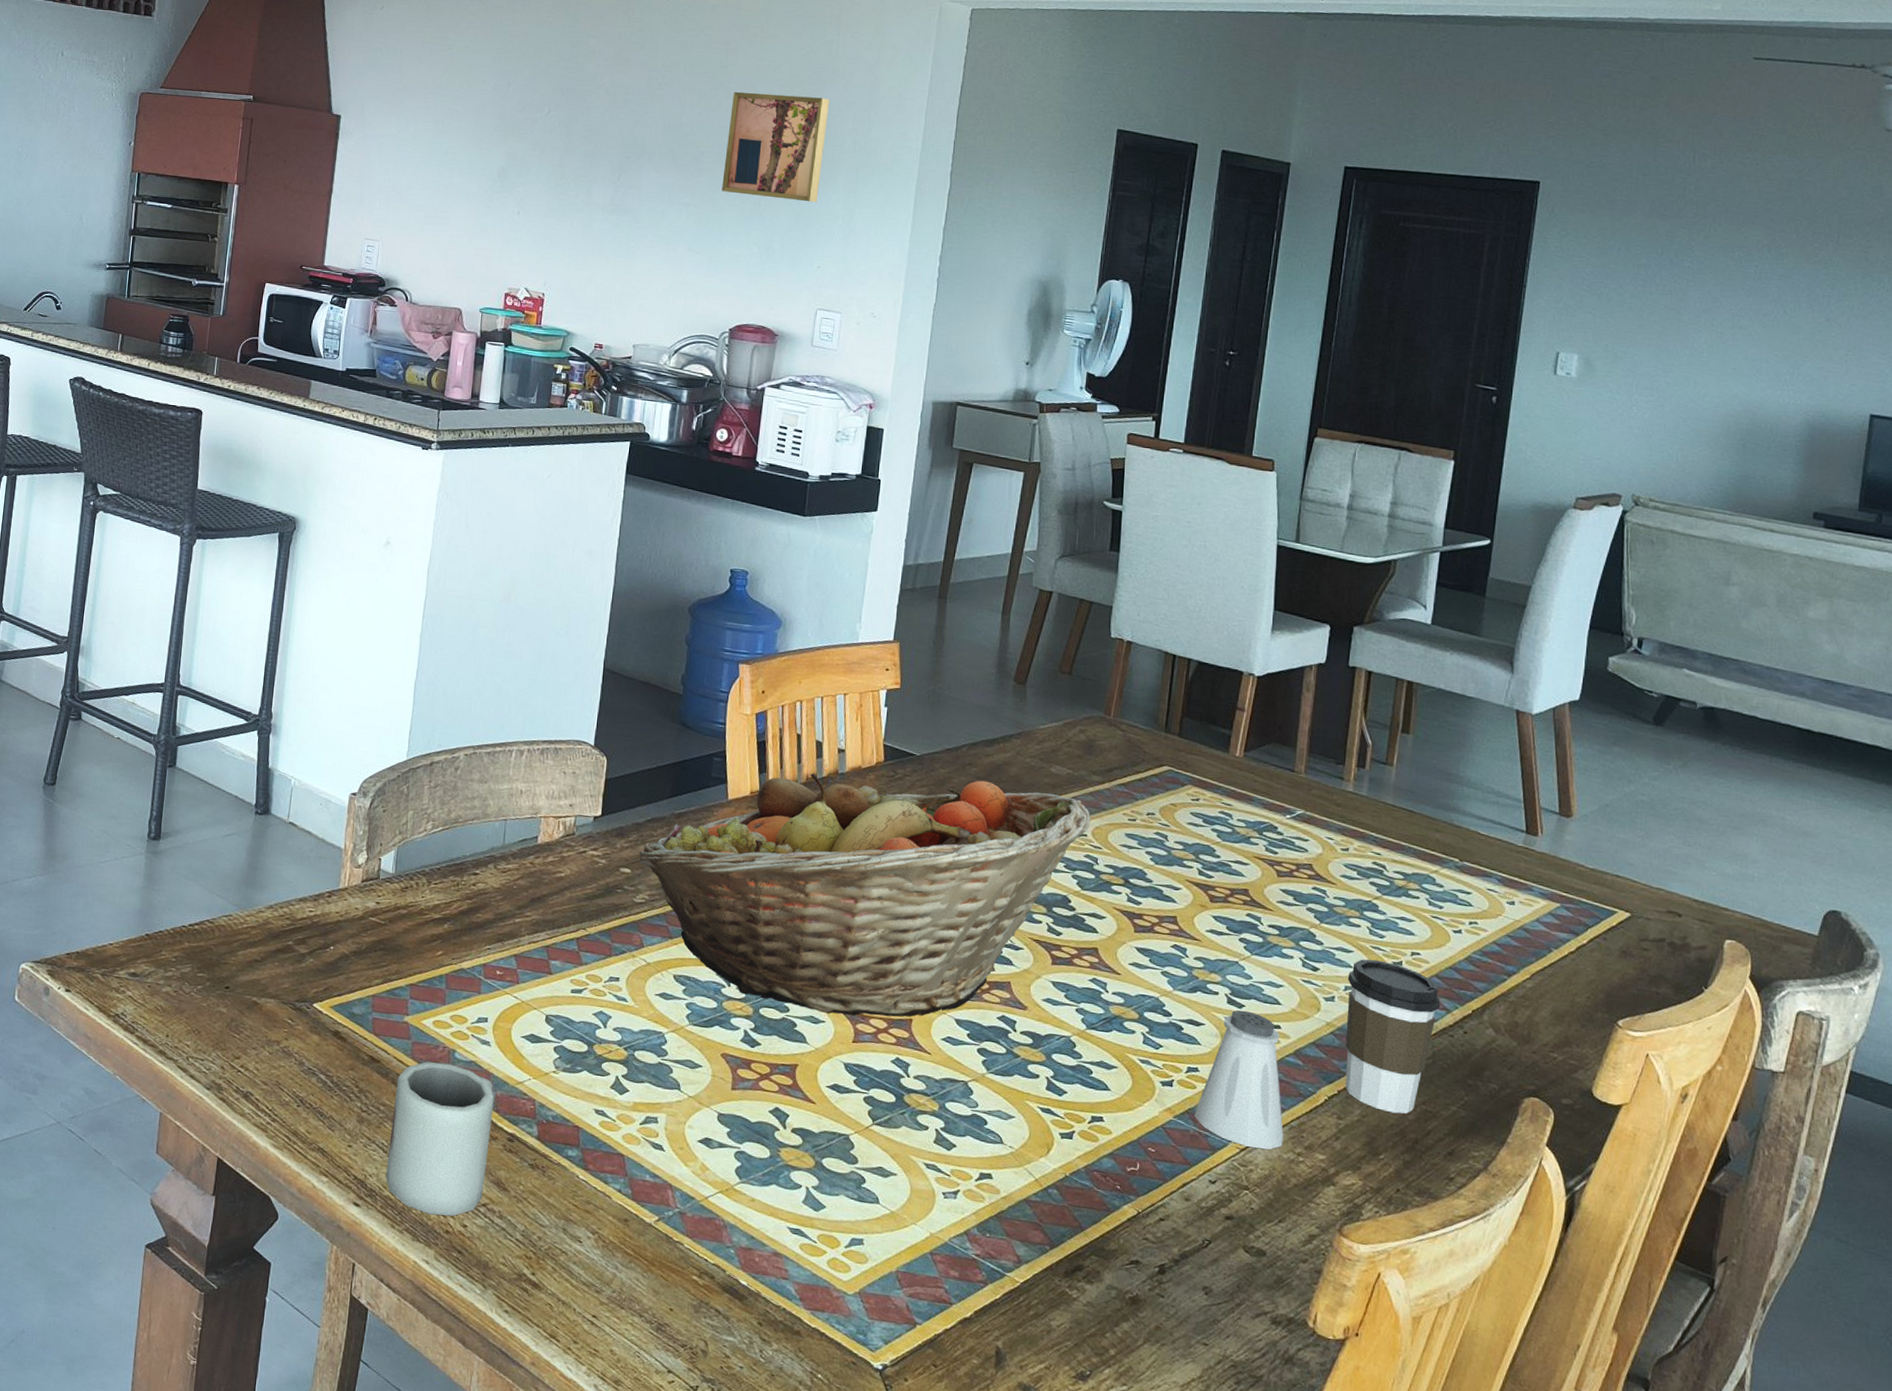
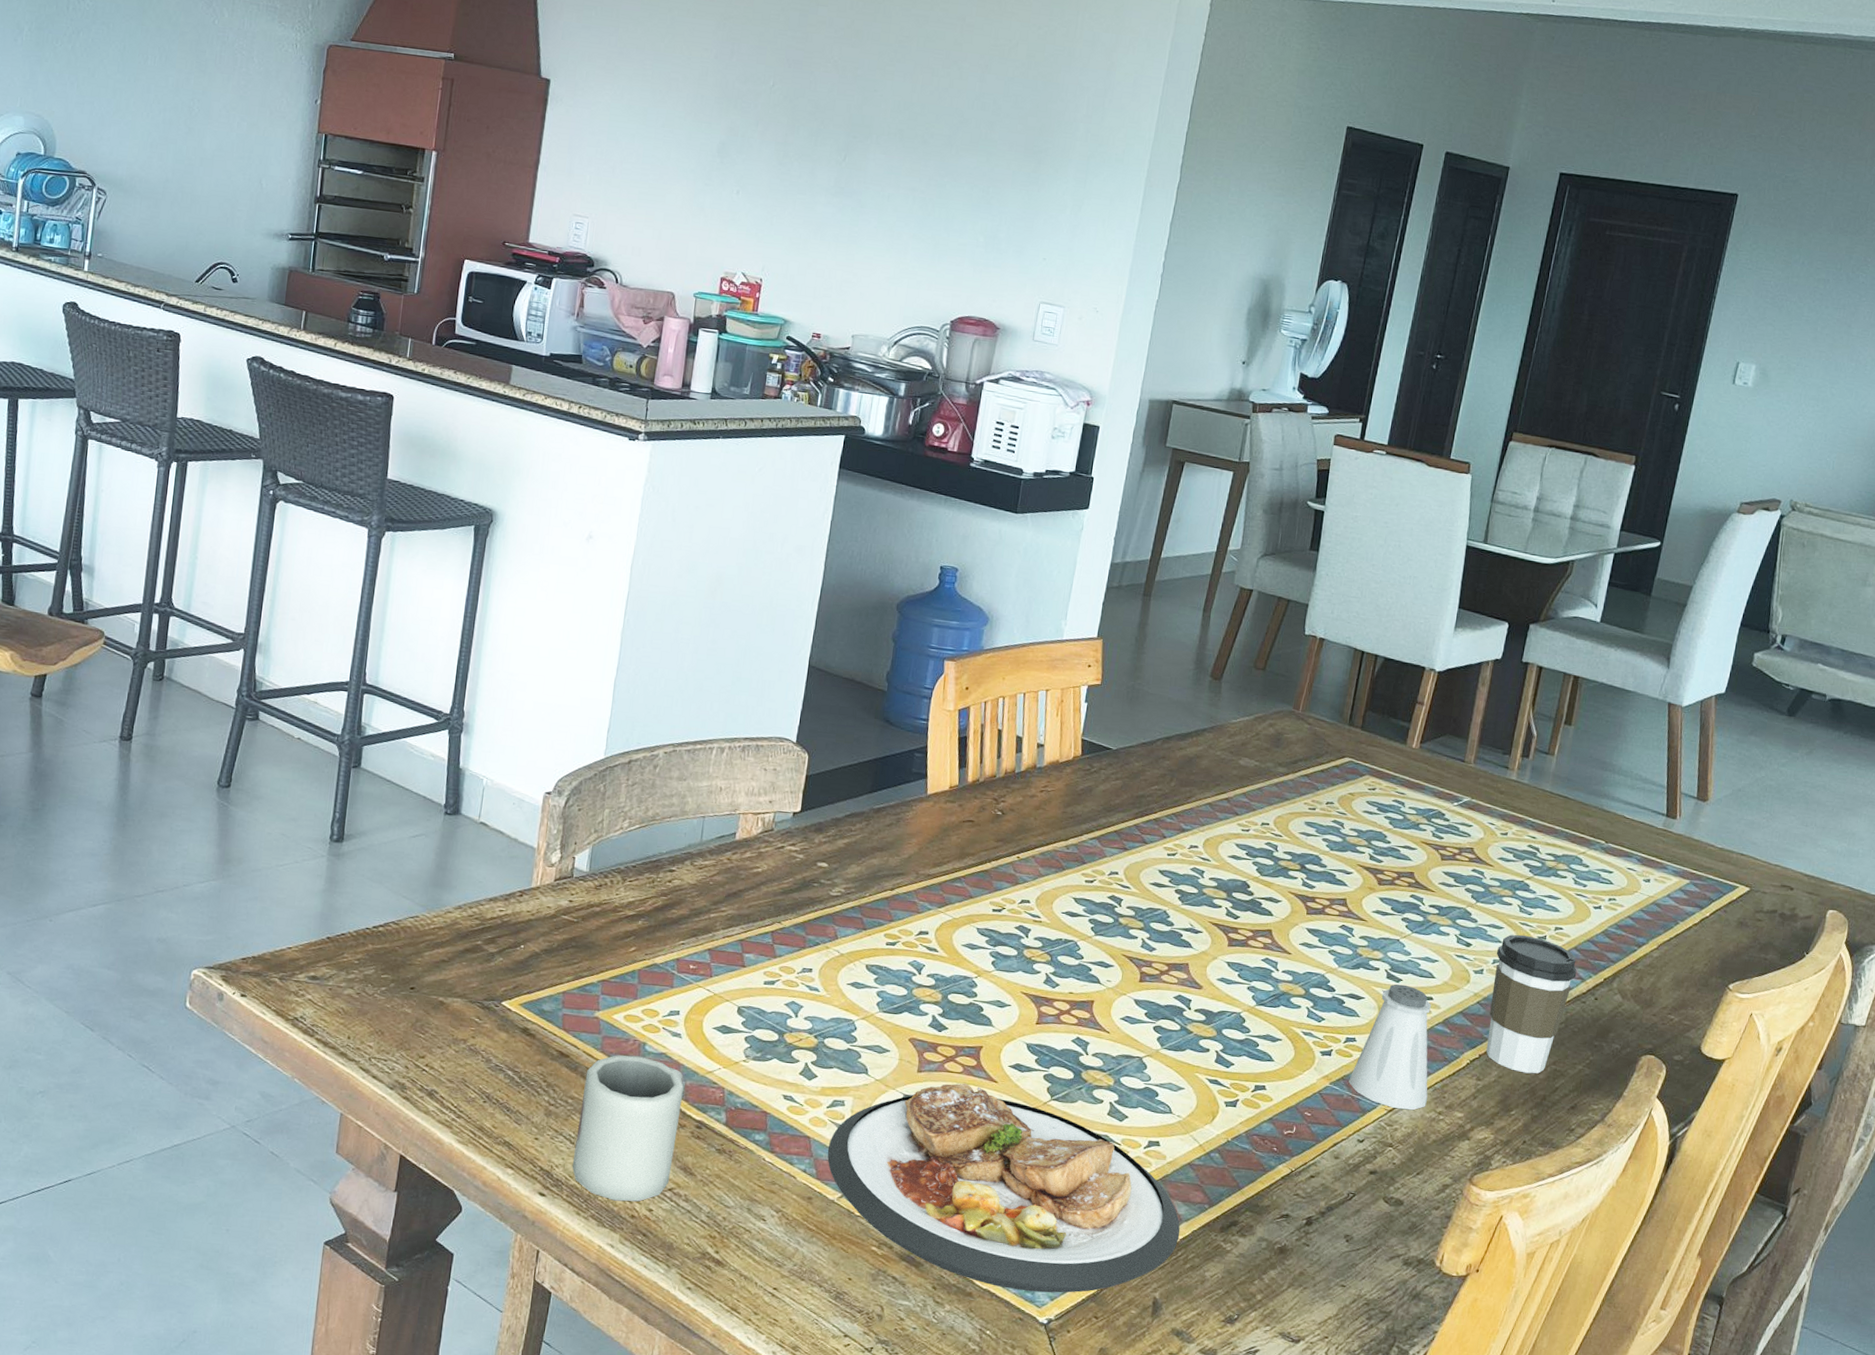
fruit basket: present [639,773,1091,1017] -> none [836,767,1274,999]
plate: none [642,1103,1021,1337] -> present [827,1083,1180,1293]
wall art: present [721,92,829,203] -> none [950,71,1064,192]

